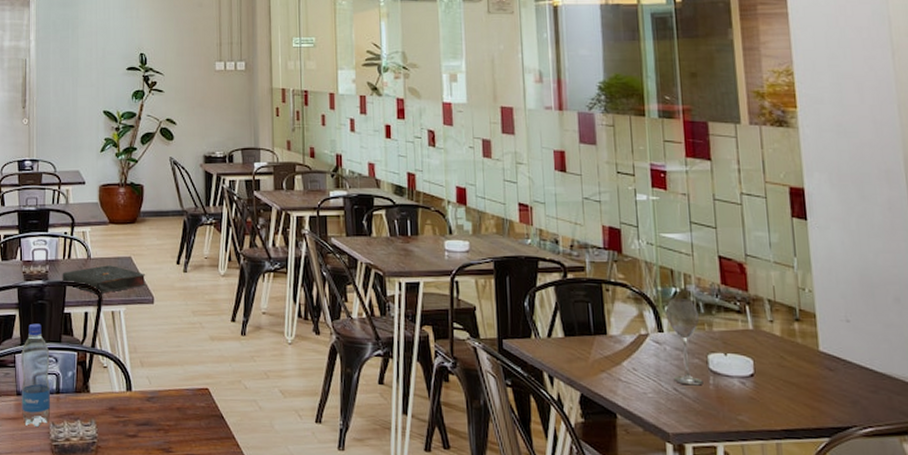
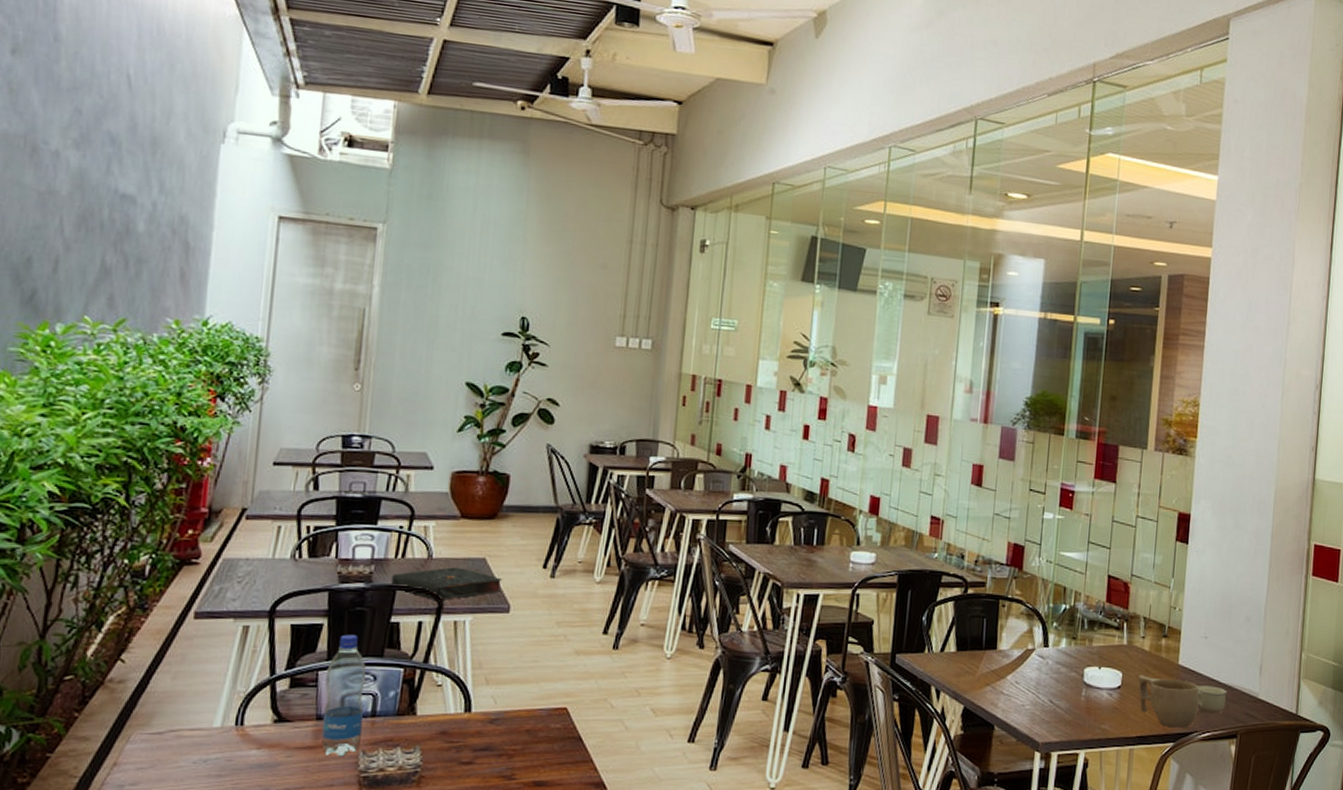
wineglass: present [665,298,703,386] -> none [1050,615,1083,698]
cup: none [773,361,853,422] -> present [1138,674,1200,728]
cup: none [848,374,888,407] -> present [1197,686,1227,714]

